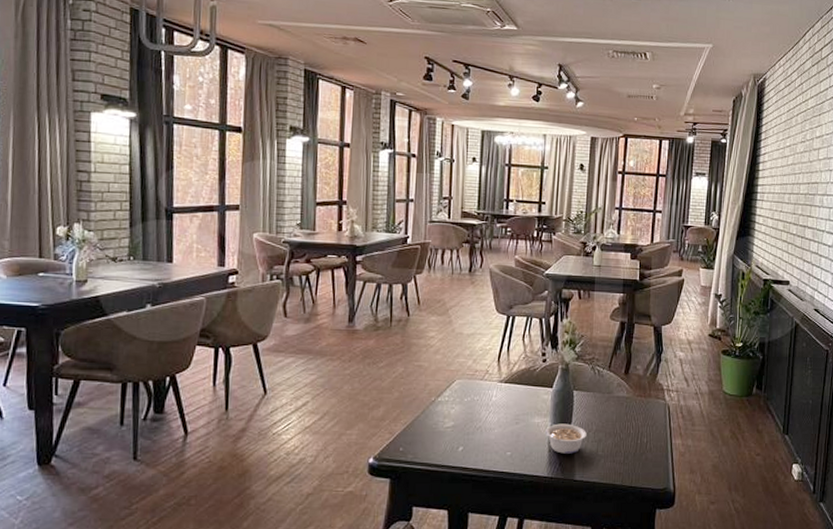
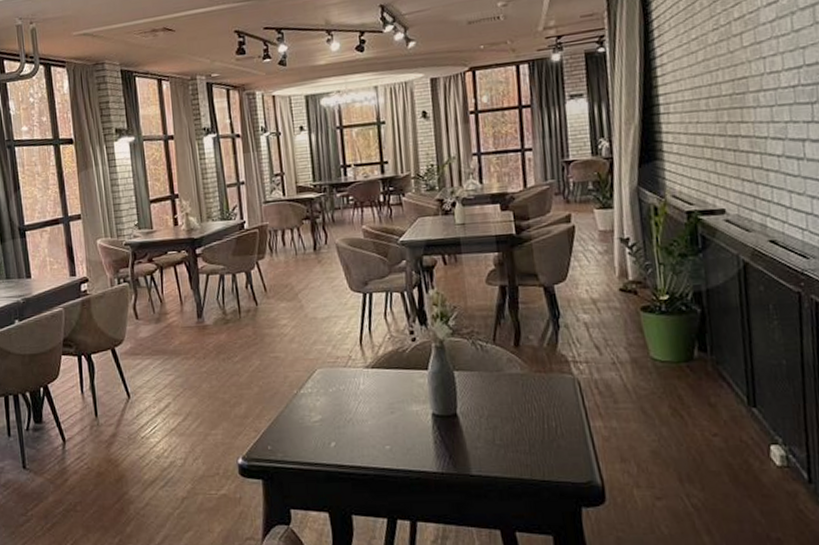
legume: present [546,423,587,454] -> none [427,409,478,445]

